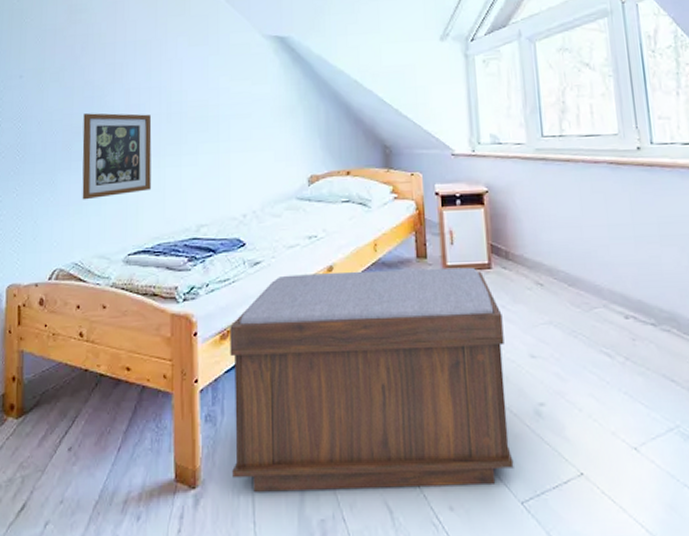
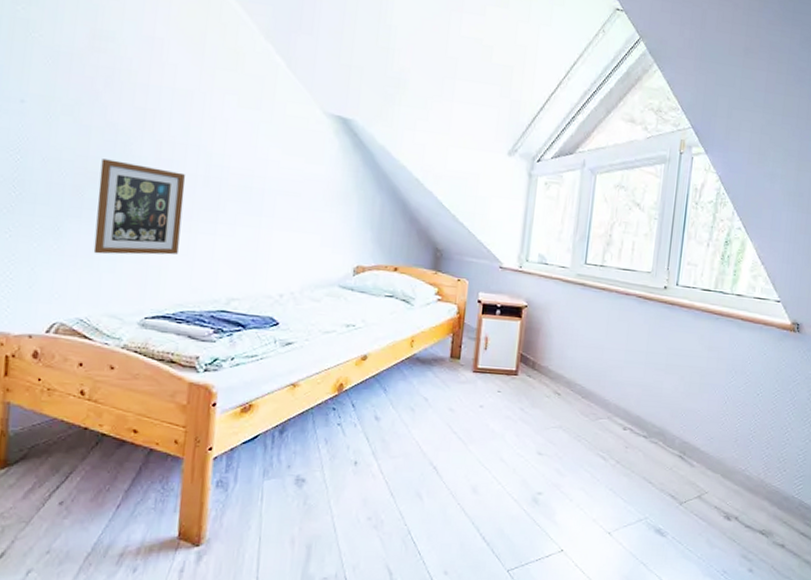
bench: present [230,267,514,492] -> none [239,358,520,556]

